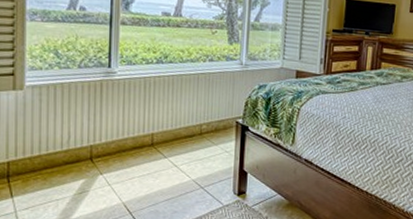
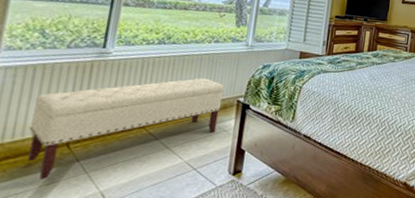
bench: none [58,98,222,189] -> present [28,78,224,179]

